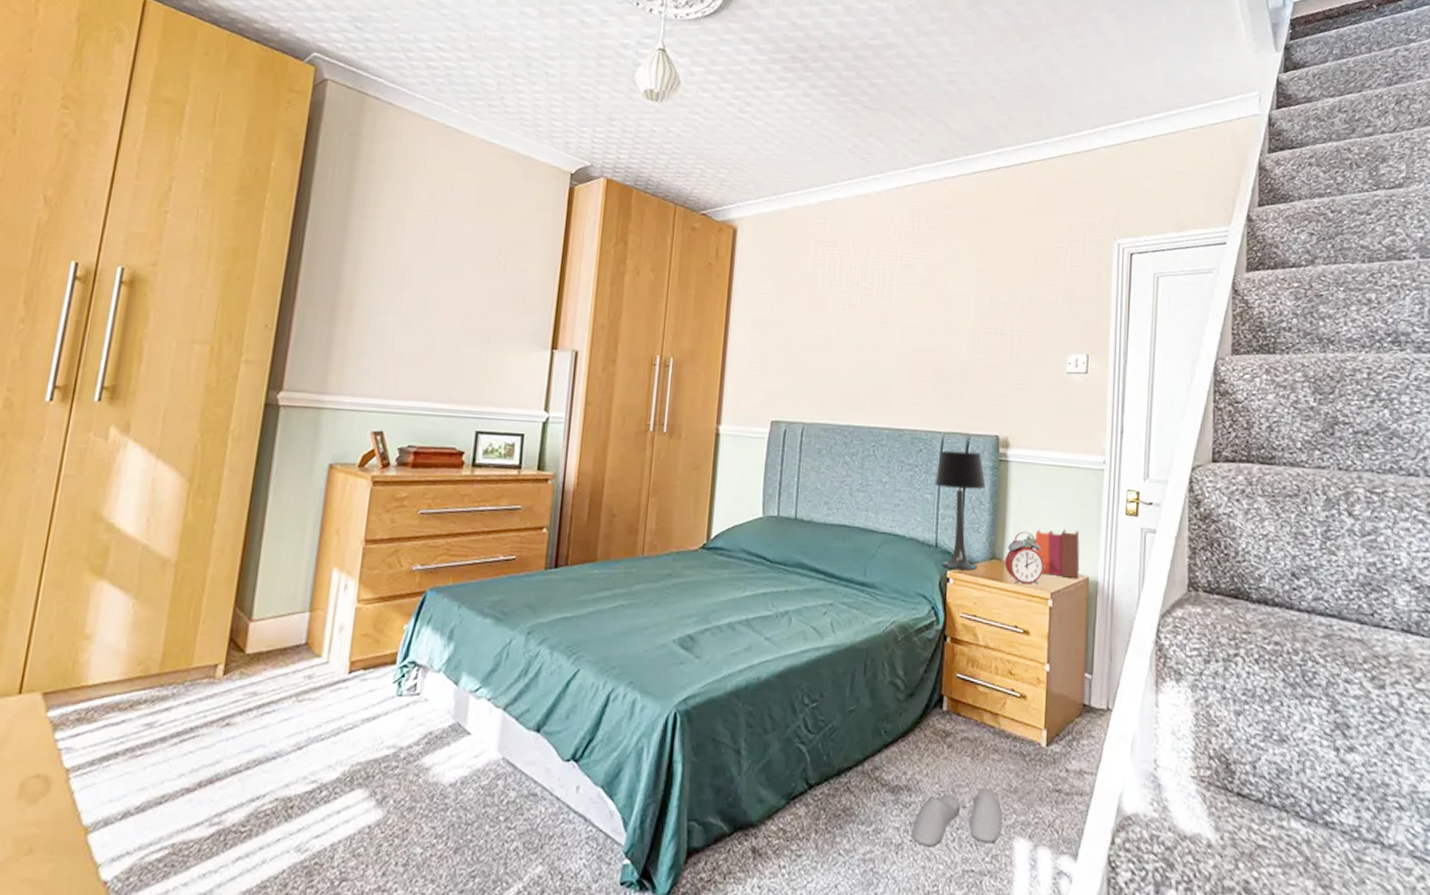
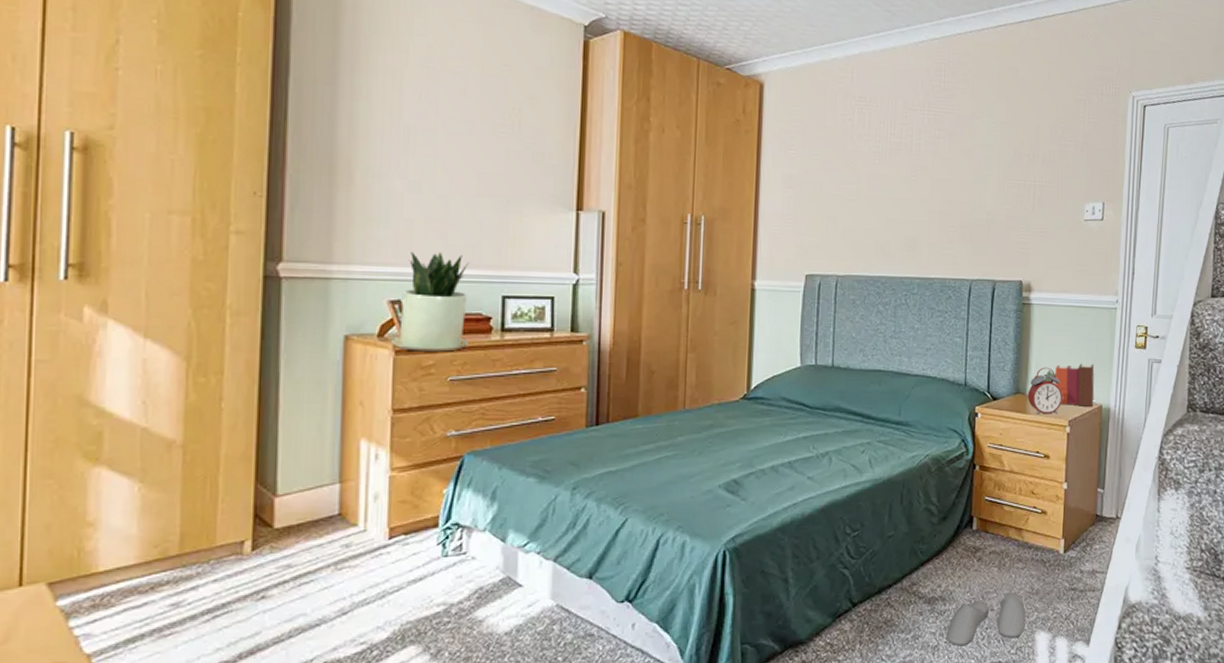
planter: none [370,385,448,485] -> present [392,252,470,352]
table lamp: present [935,450,986,572] -> none [964,296,1010,407]

